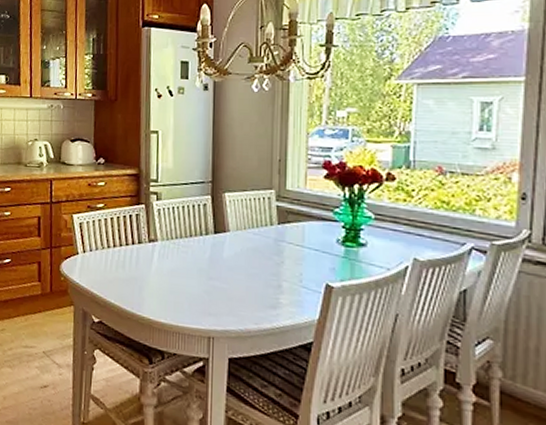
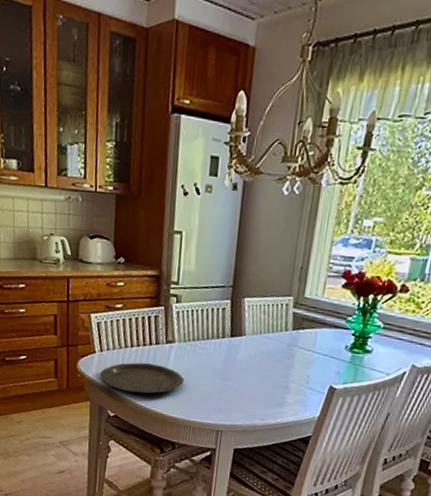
plate: none [84,263,170,297] -> present [100,362,185,394]

